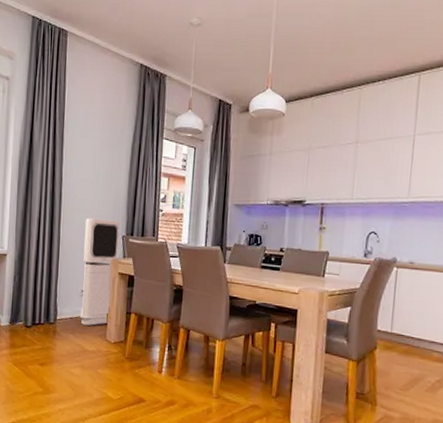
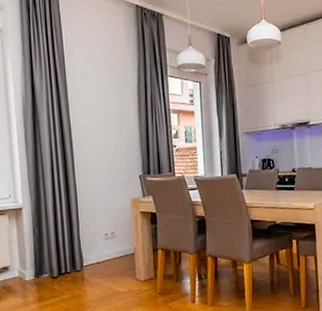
air purifier: present [79,218,120,326] -> none [99,161,137,268]

